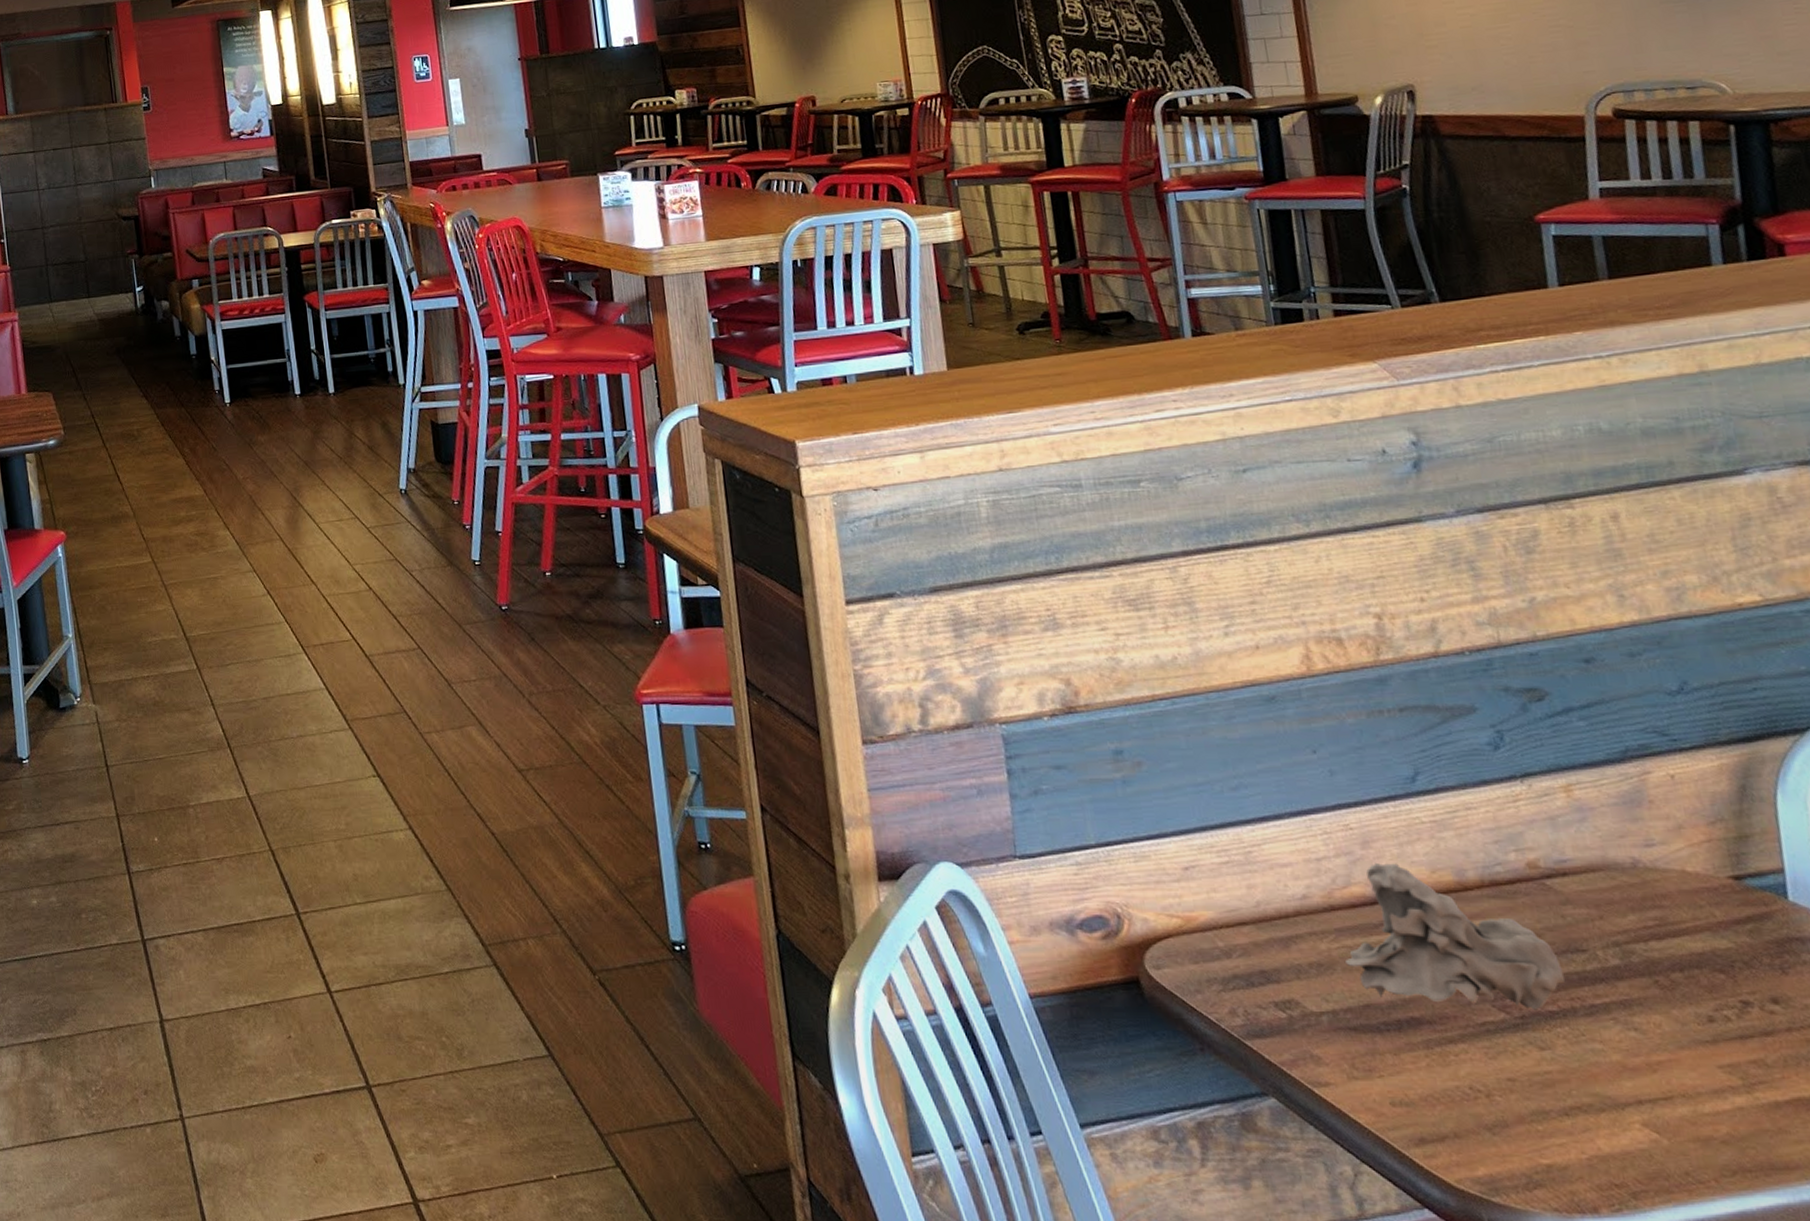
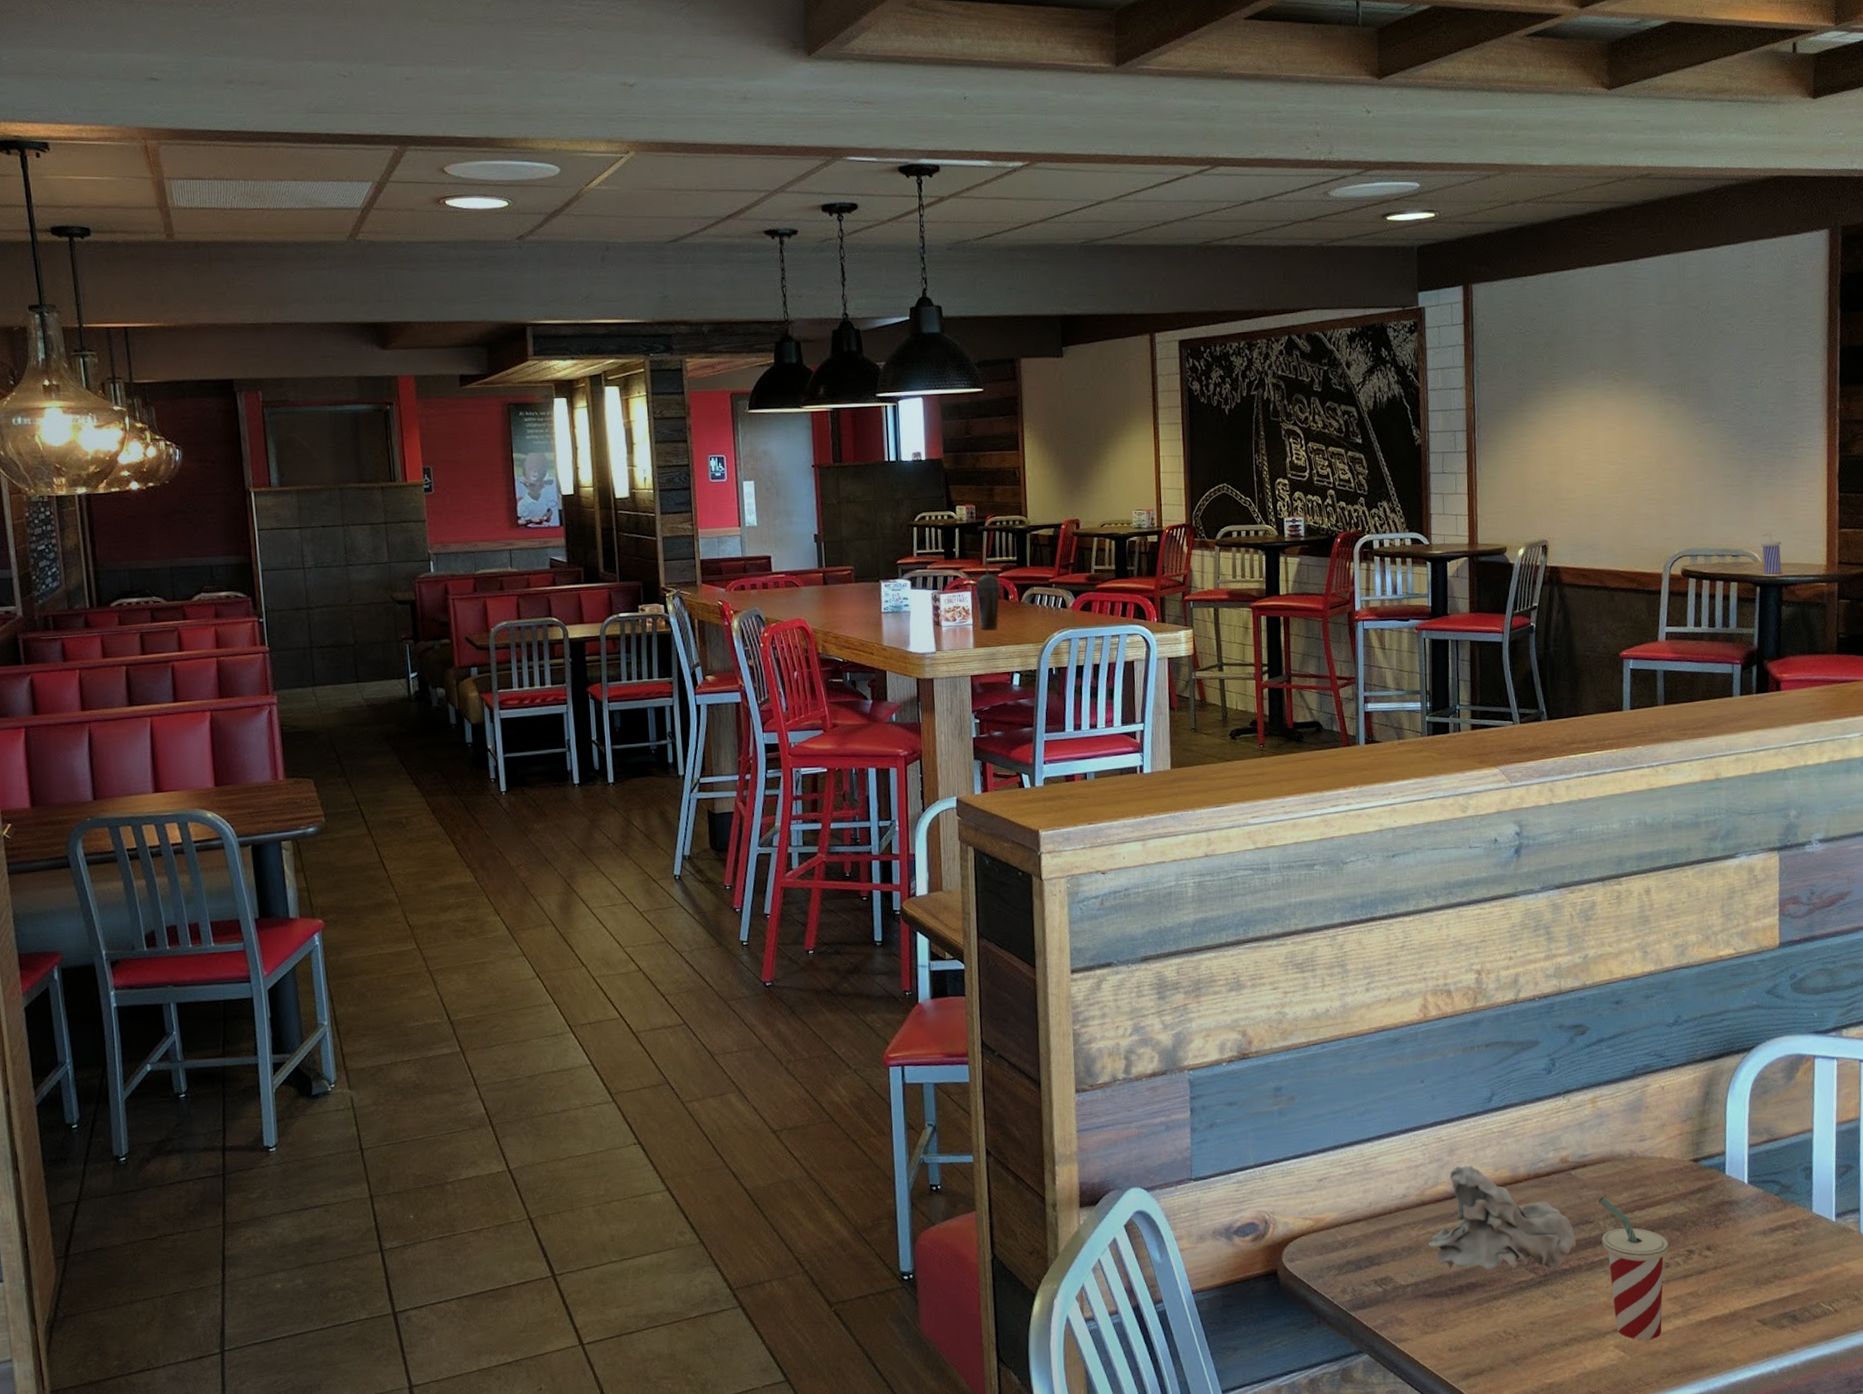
beverage cup: none [702,144,732,221] -> present [975,558,1001,630]
beverage cup: none [1591,917,1714,1120] -> present [1598,1196,1669,1340]
beverage cup: none [1727,55,1766,110] -> present [1760,532,1782,576]

